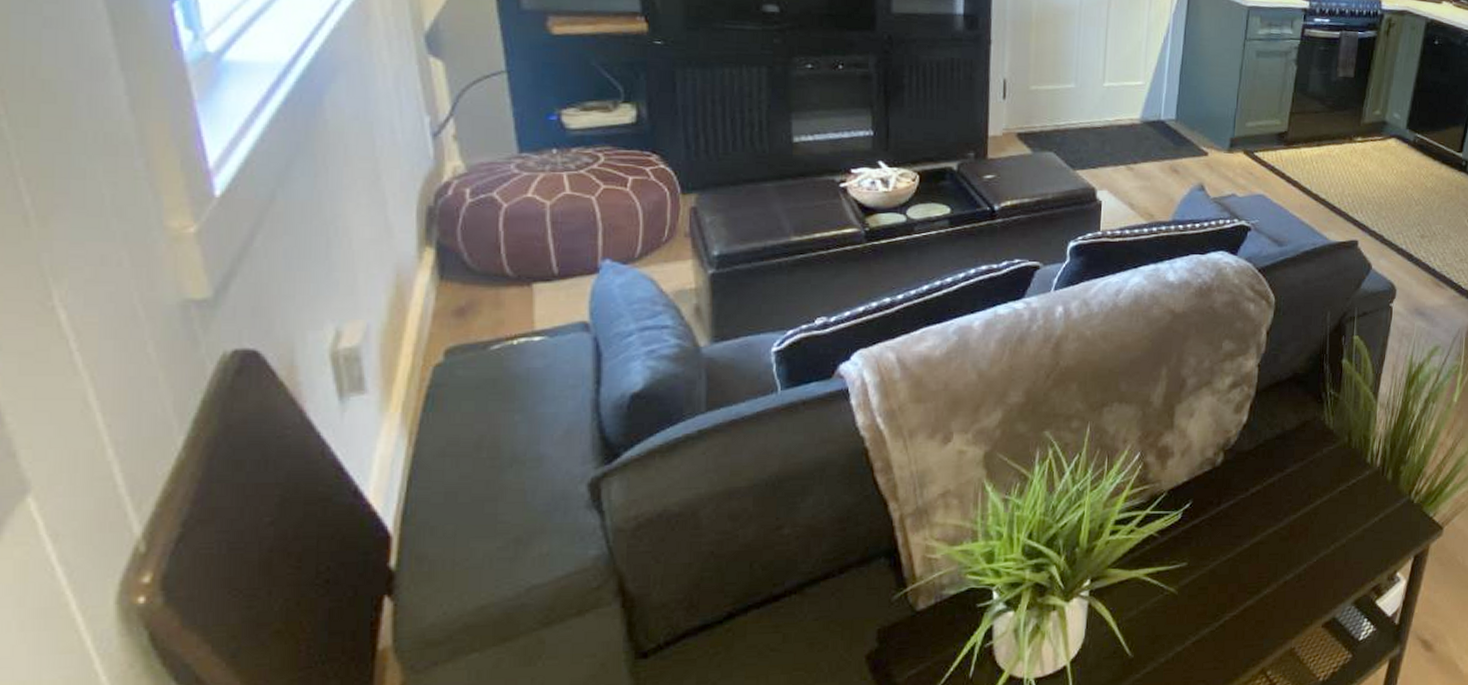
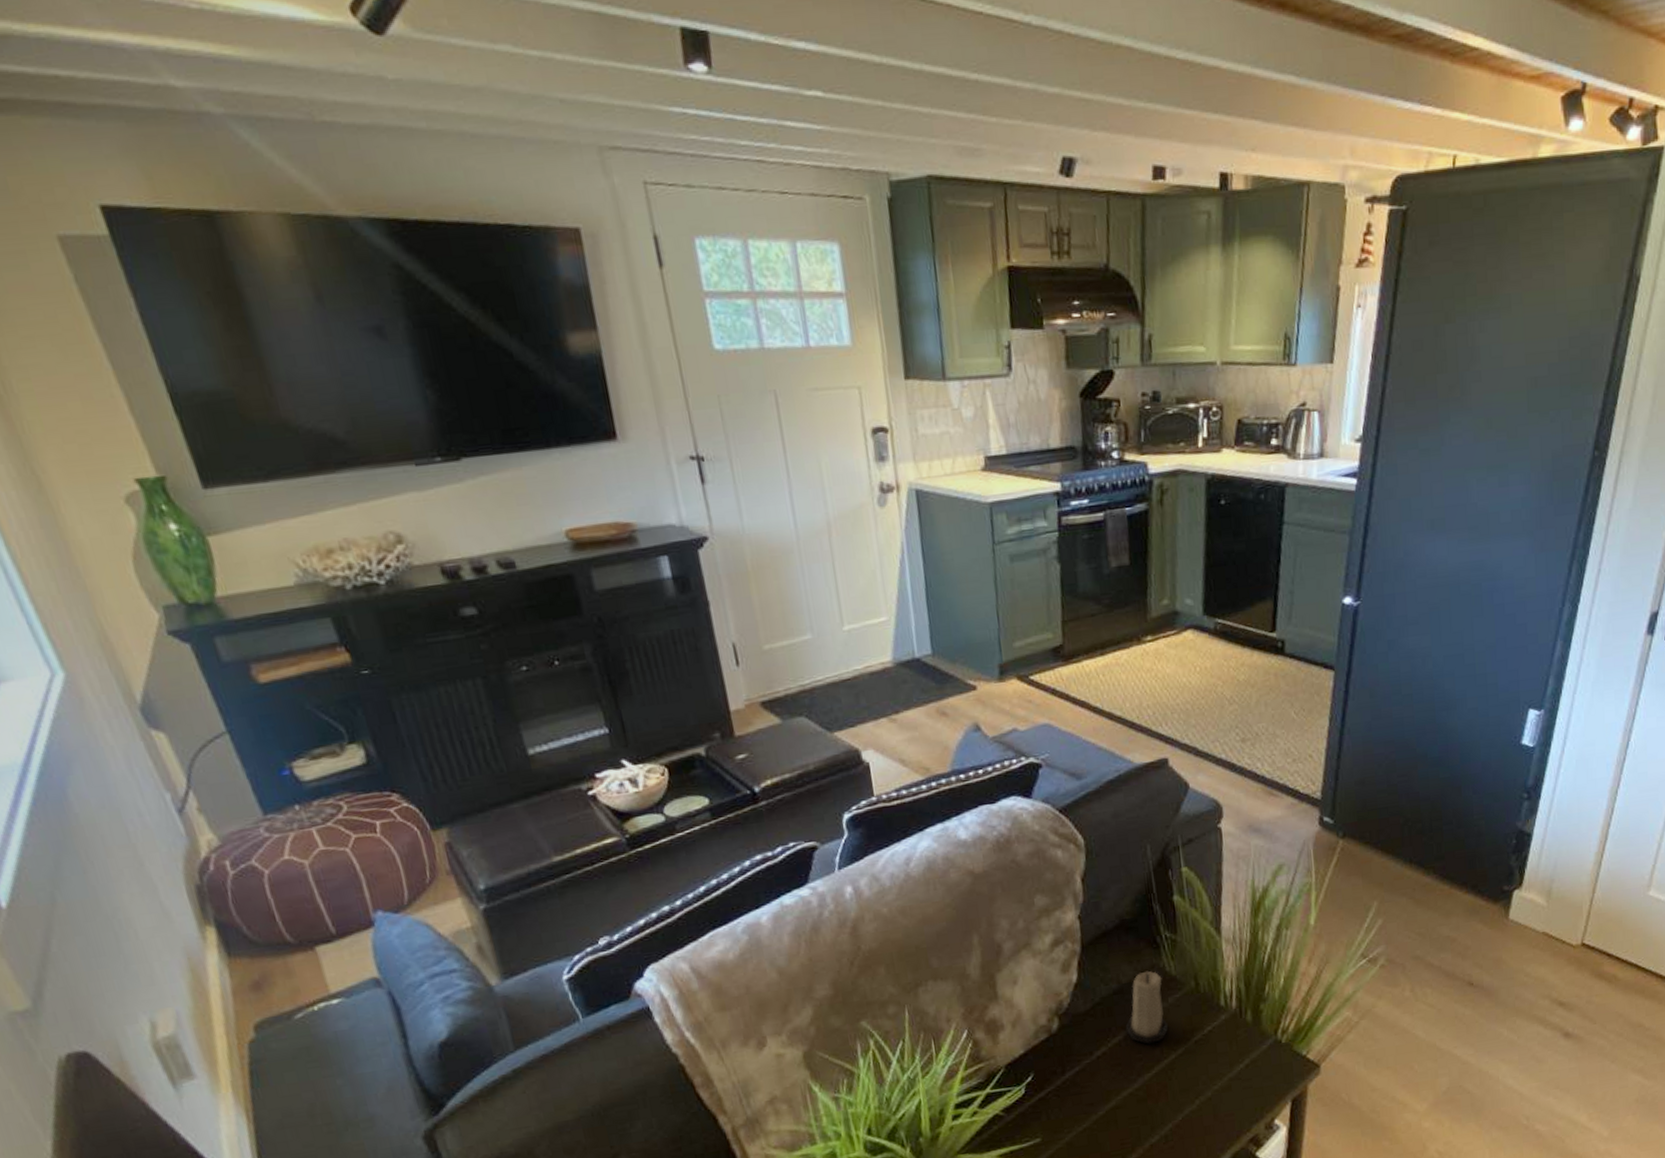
candle: none [1281,422,1321,488] -> present [1125,970,1169,1044]

